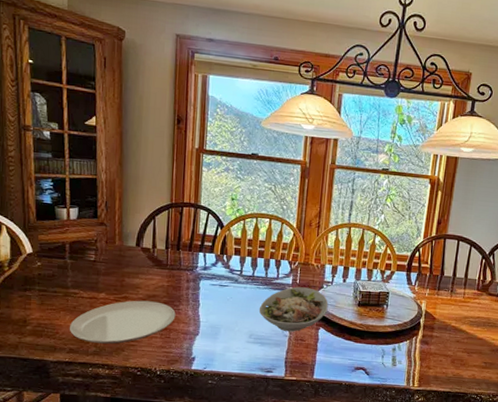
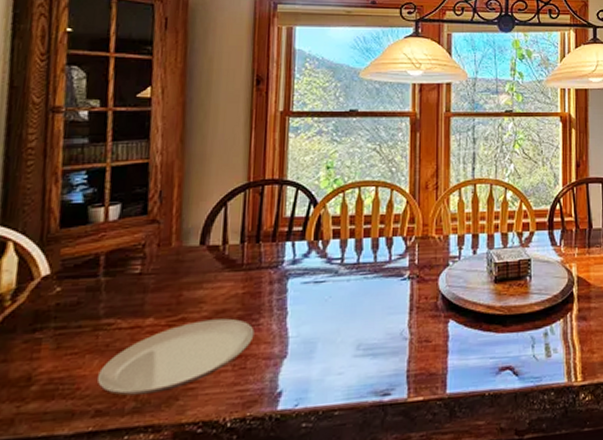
salad: present [259,287,329,332] -> none [367,268,457,333]

